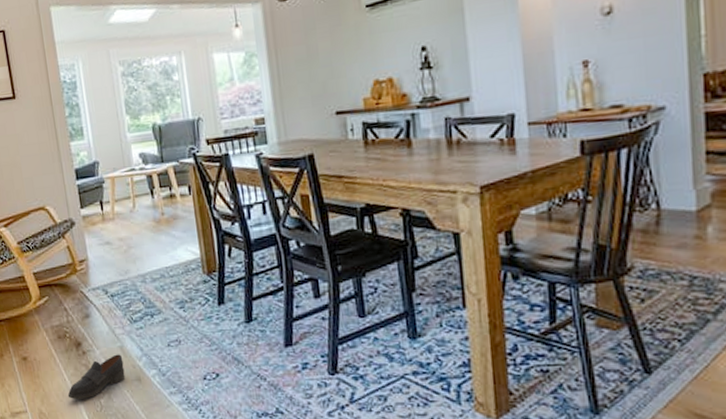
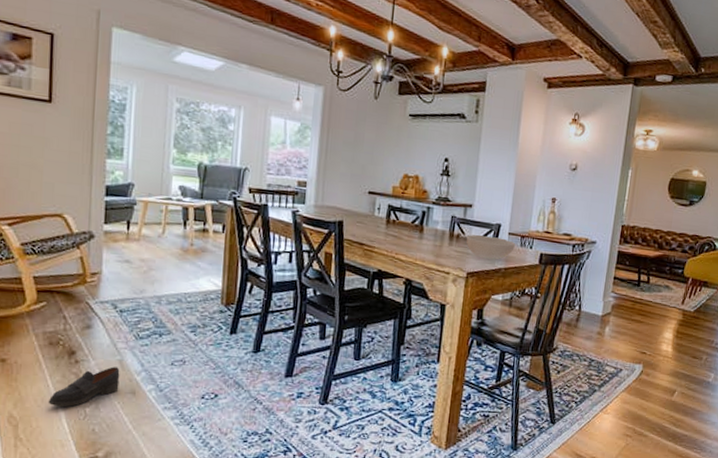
bowl: none [469,131,540,165] -> present [466,234,515,260]

